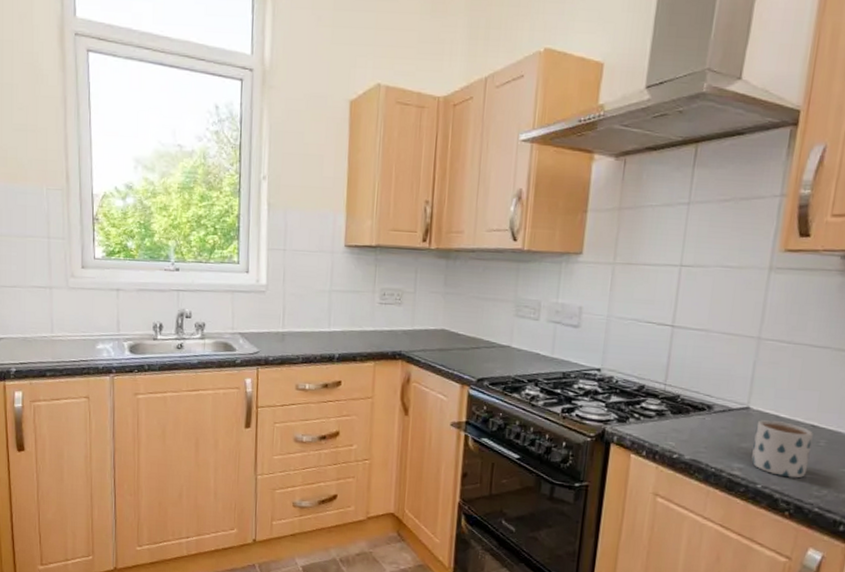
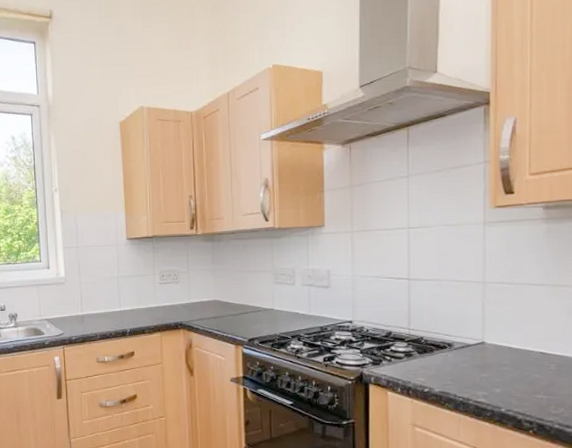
mug: present [751,420,813,479] -> none [493,352,543,400]

